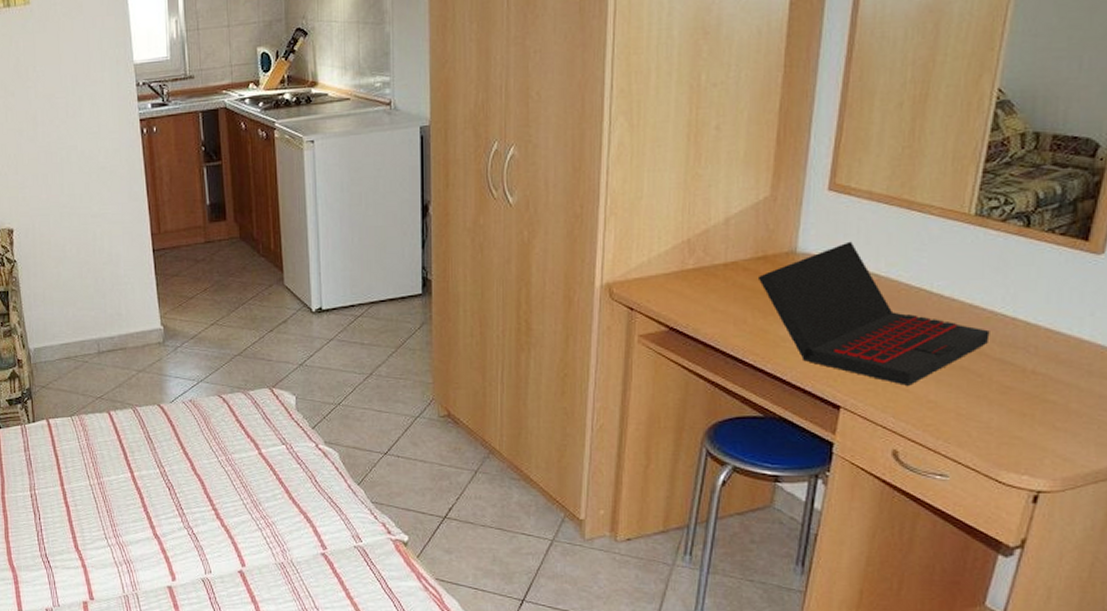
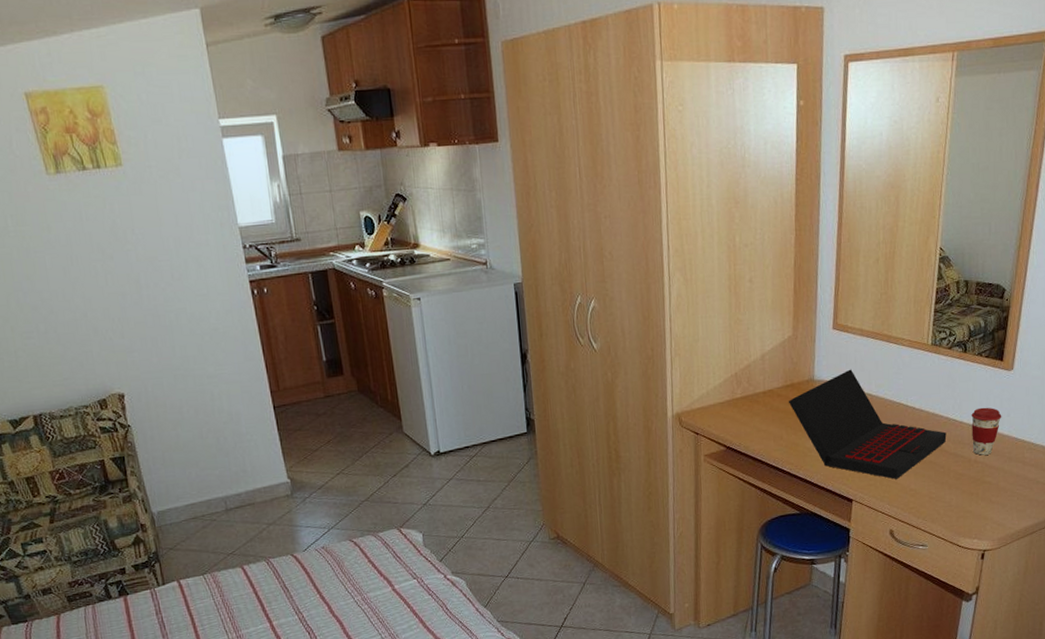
coffee cup: none [1029,301,1081,365] -> present [971,407,1002,455]

